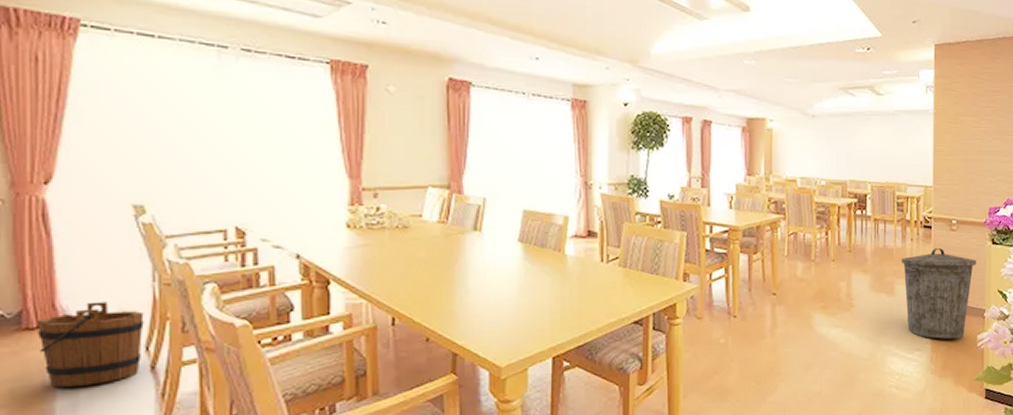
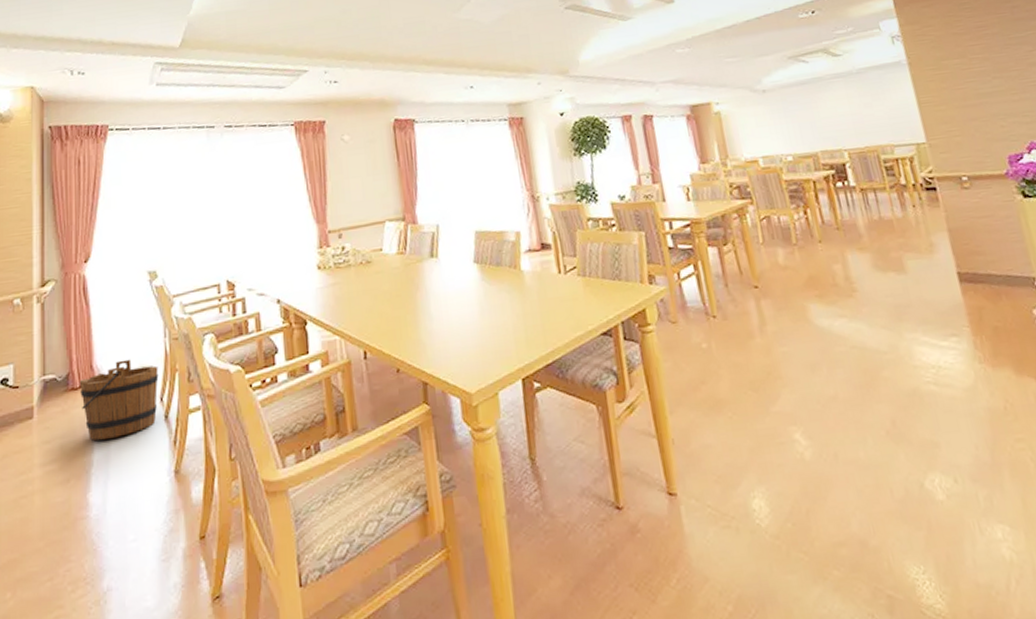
trash can: present [901,248,976,339] -> none [905,211,1014,320]

